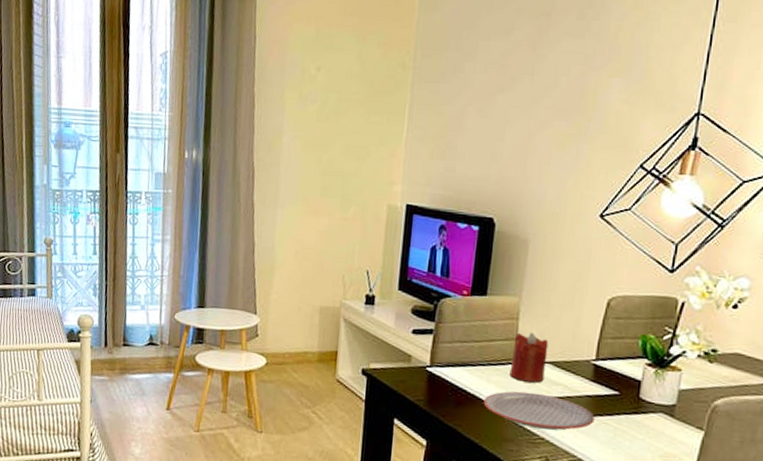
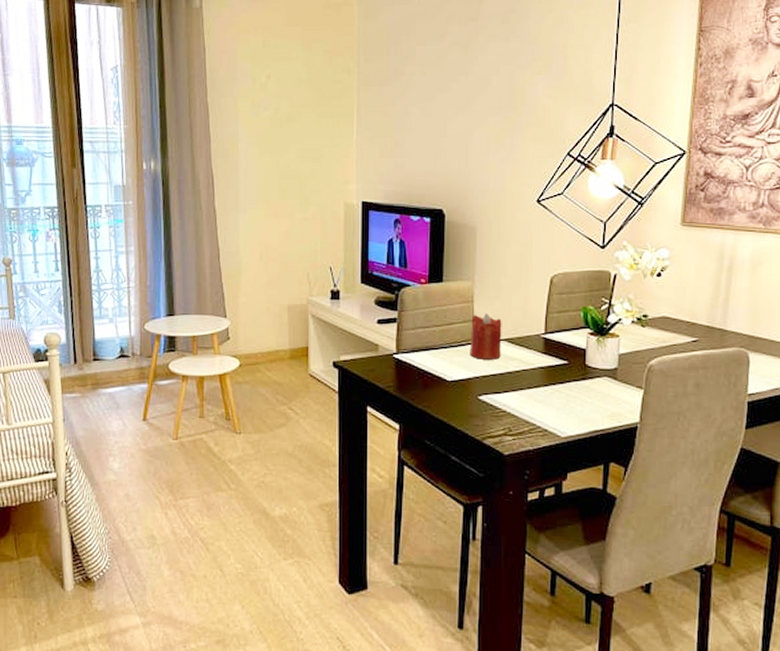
plate: present [483,391,595,431] -> none [448,369,549,403]

